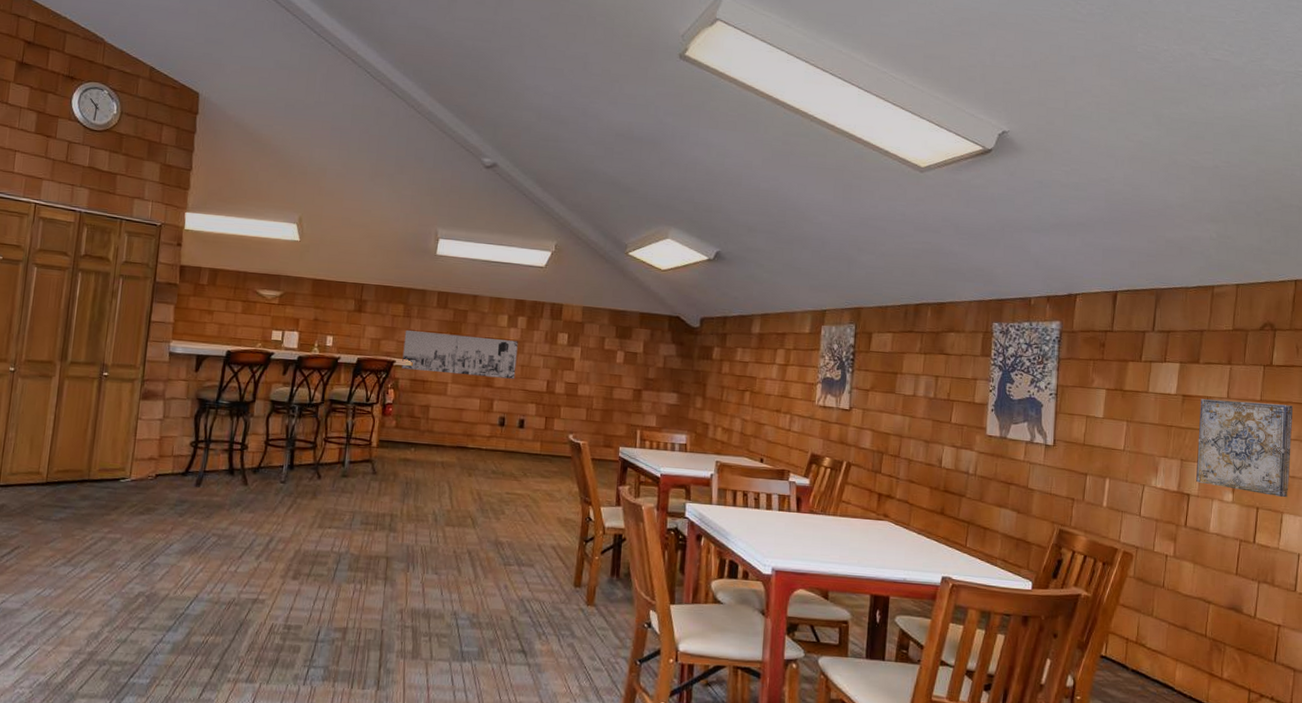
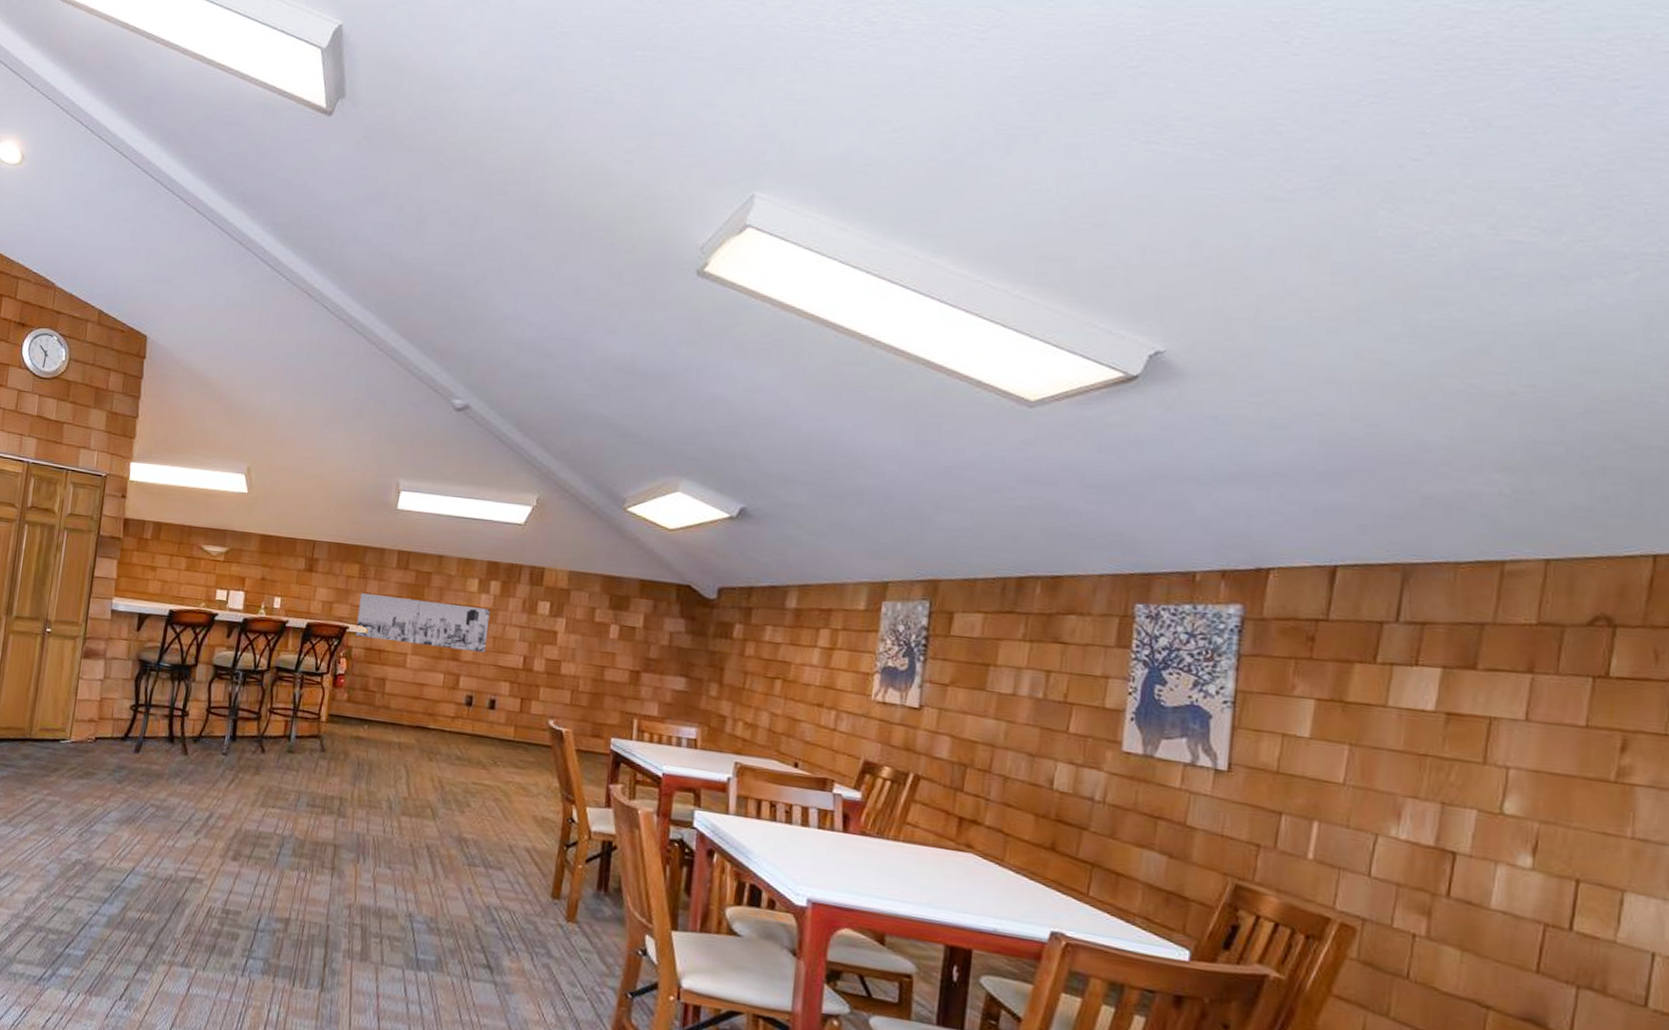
wall art: present [1196,399,1293,498] -> none [1468,720,1646,870]

